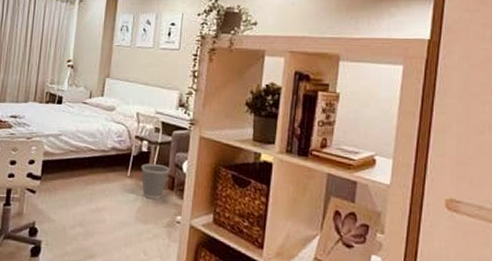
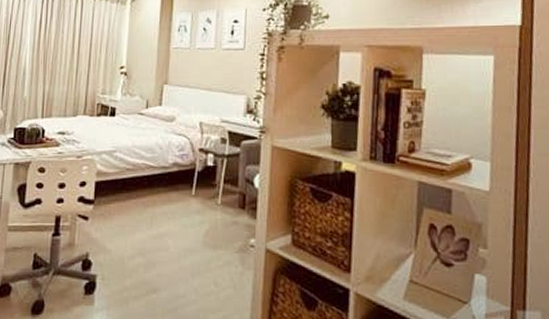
wastebasket: present [141,163,170,200] -> none [207,180,240,221]

